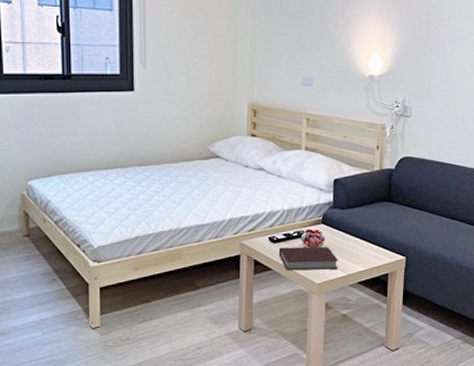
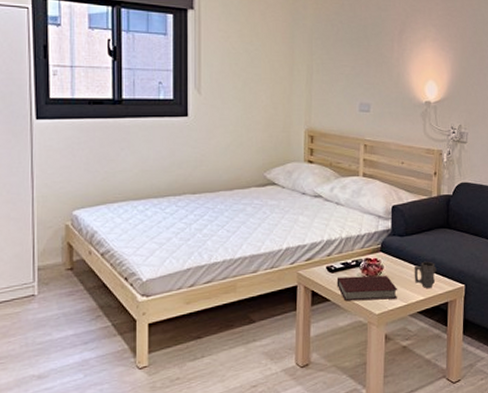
mug: none [355,233,377,259] -> present [414,261,437,288]

